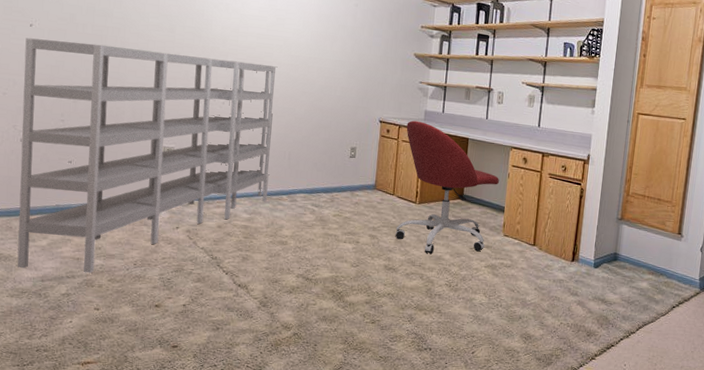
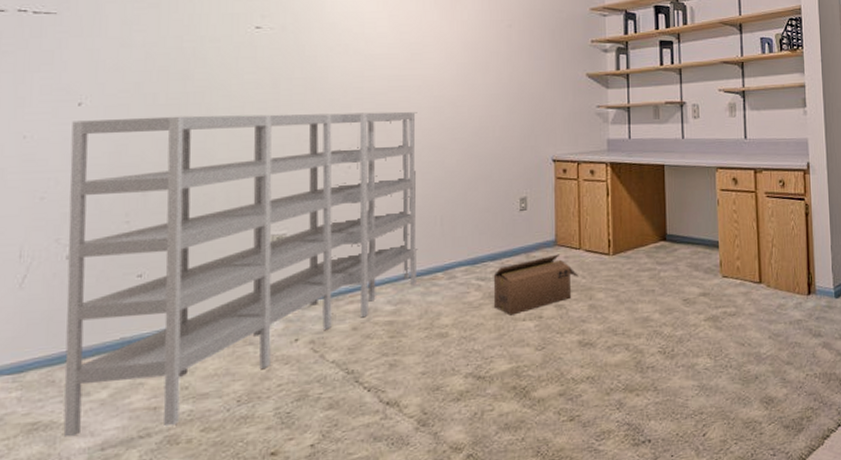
cardboard box: none [323,196,390,237] -> present [493,254,579,315]
office chair: present [395,120,499,254] -> none [587,153,708,316]

